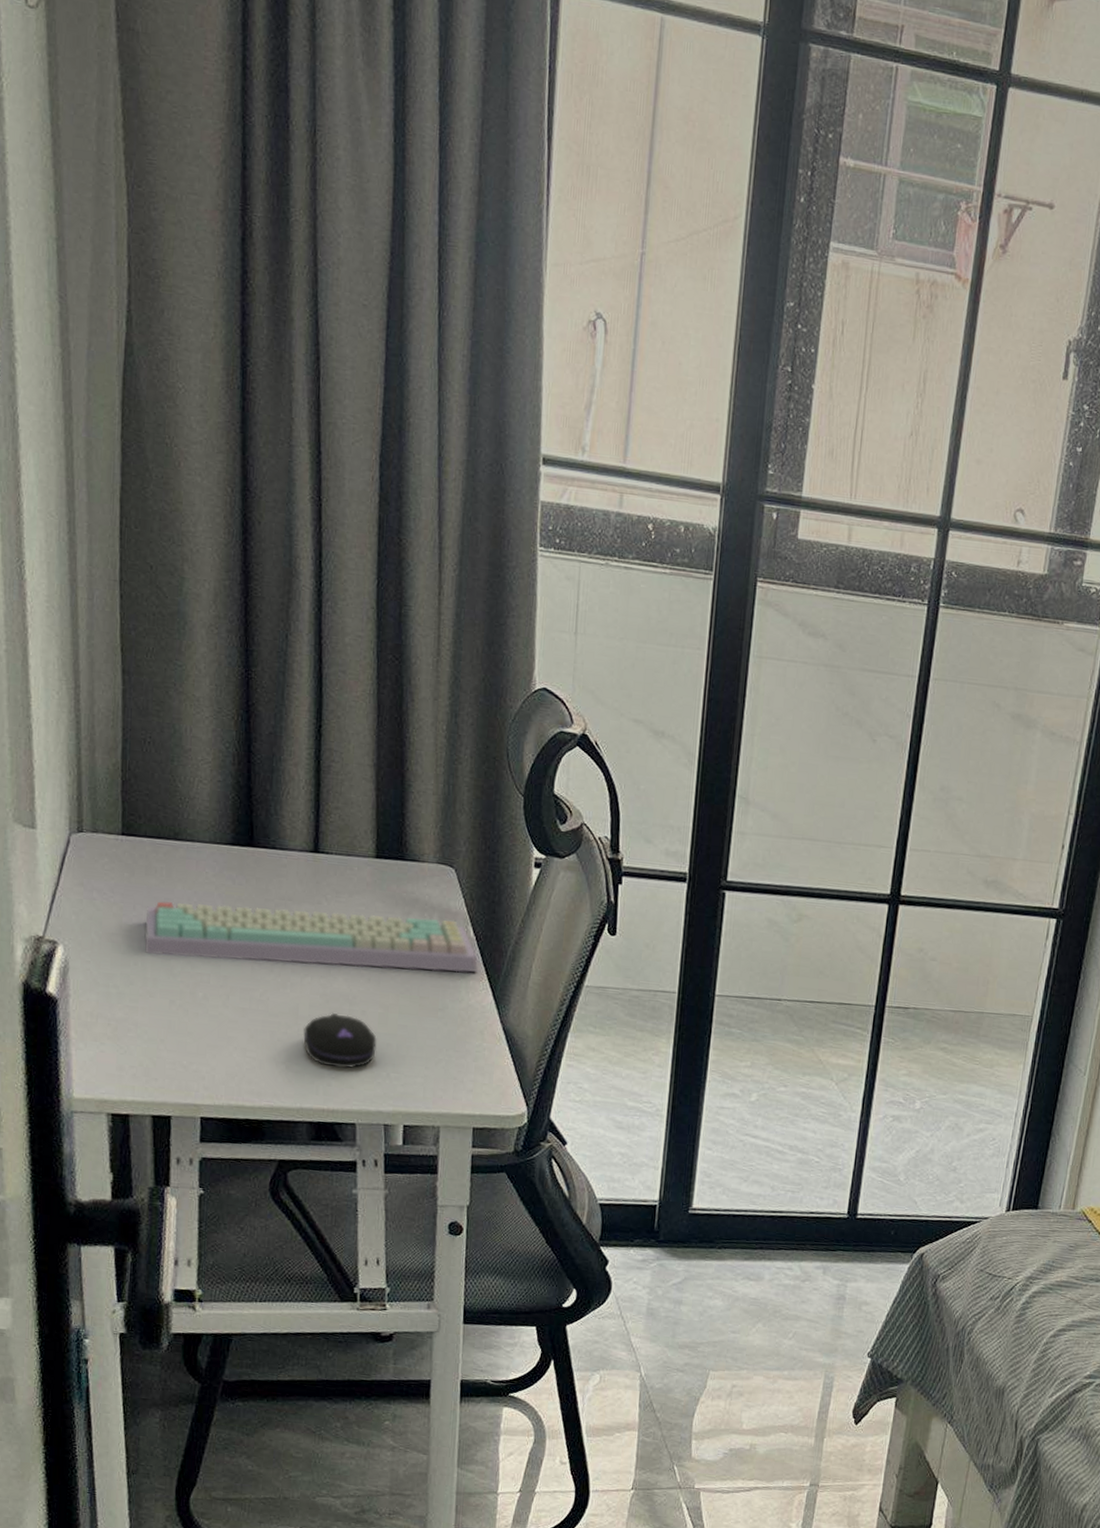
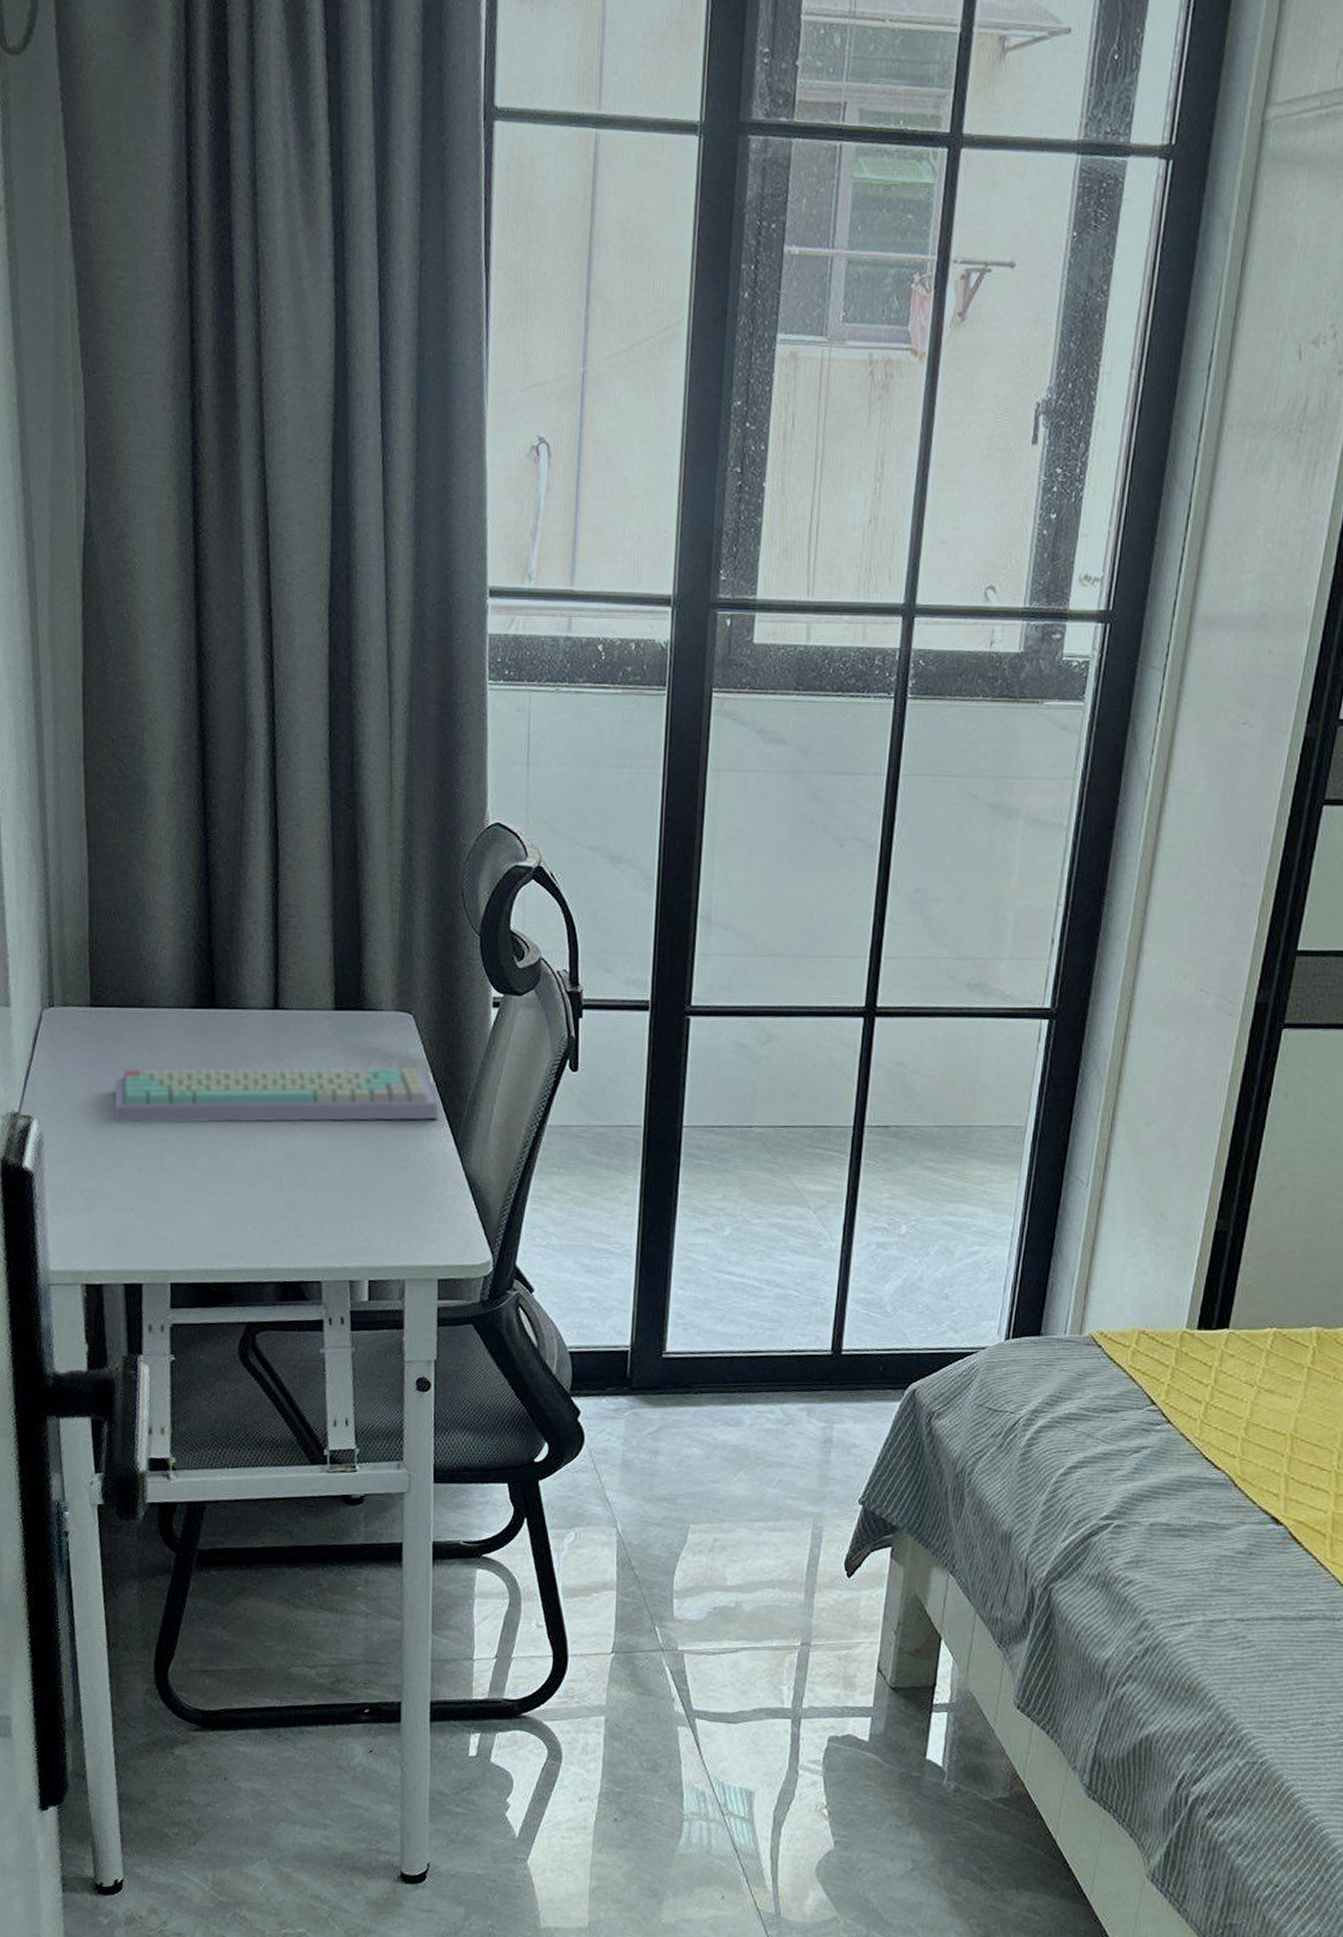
computer mouse: present [303,1012,377,1068] -> none [268,1169,340,1226]

